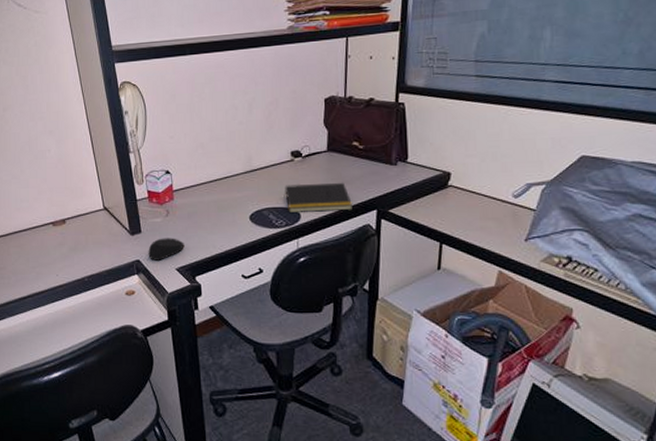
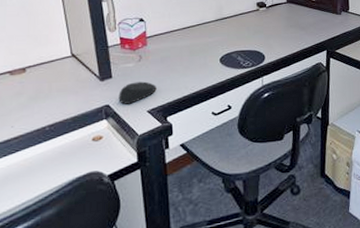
notepad: present [283,182,354,214] -> none [250,28,308,55]

